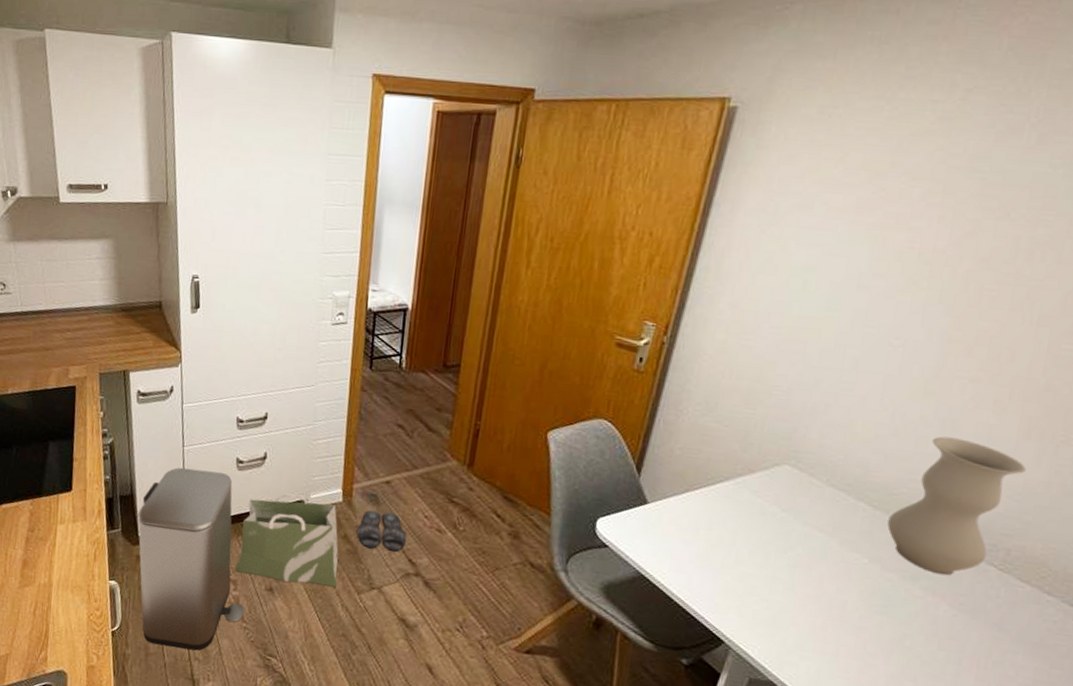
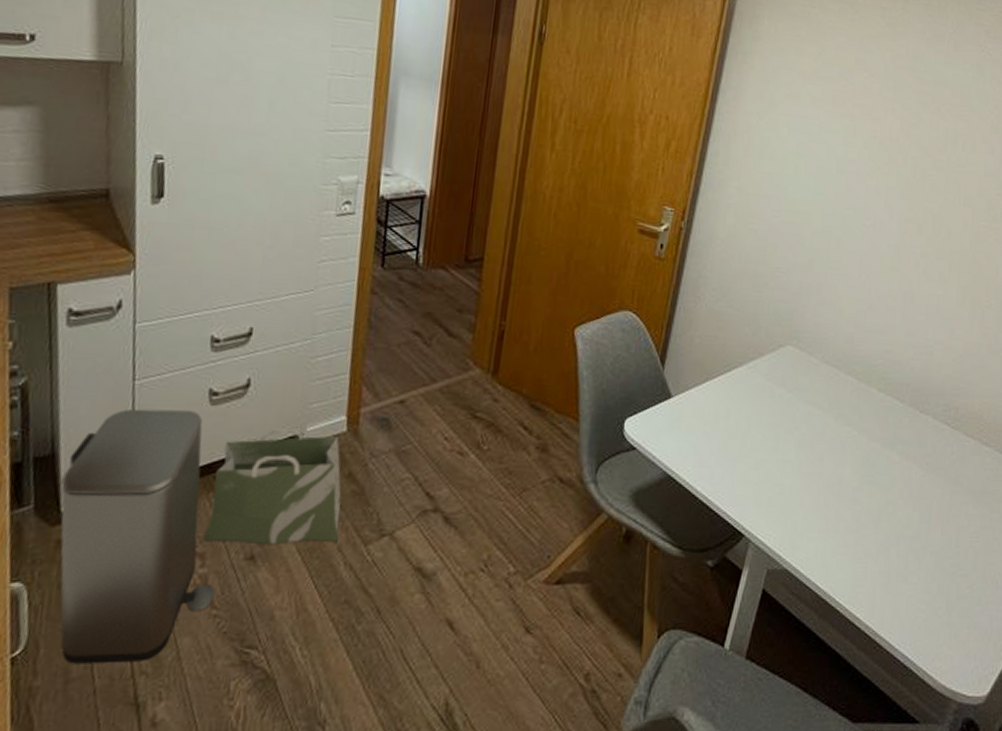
slippers: present [356,509,407,552] -> none [364,437,424,486]
vase: present [887,436,1026,575] -> none [870,308,964,439]

